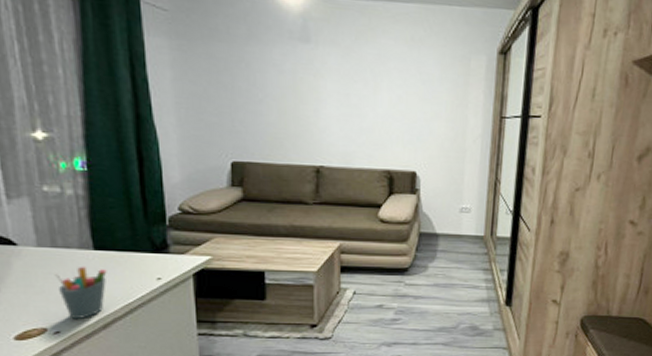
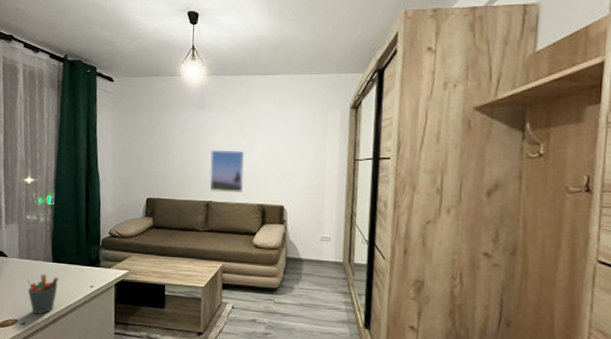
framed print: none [320,98,366,157] -> present [209,149,245,194]

